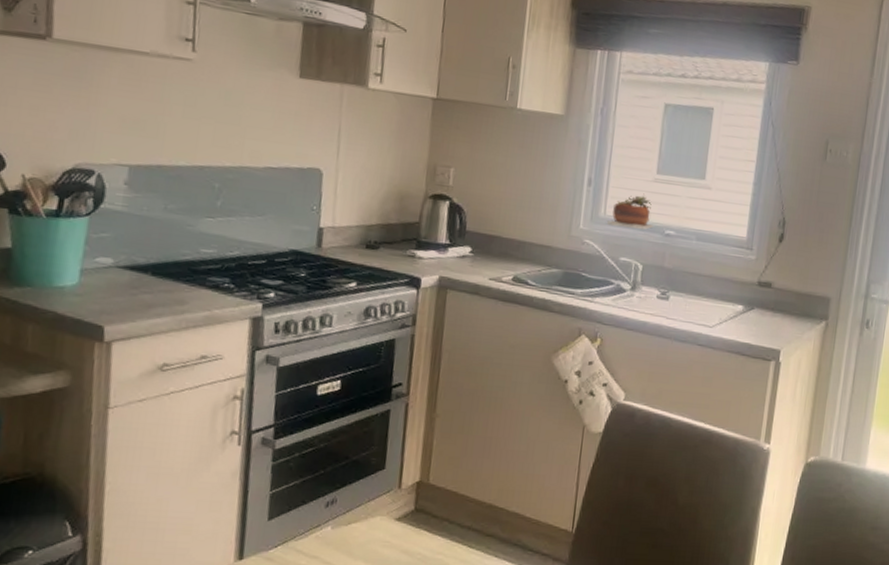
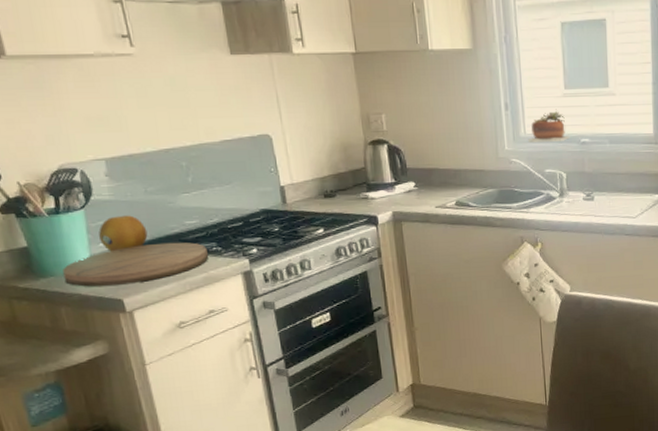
cutting board: none [42,267,218,311] -> present [63,242,209,288]
fruit: none [97,230,155,270] -> present [98,215,148,252]

